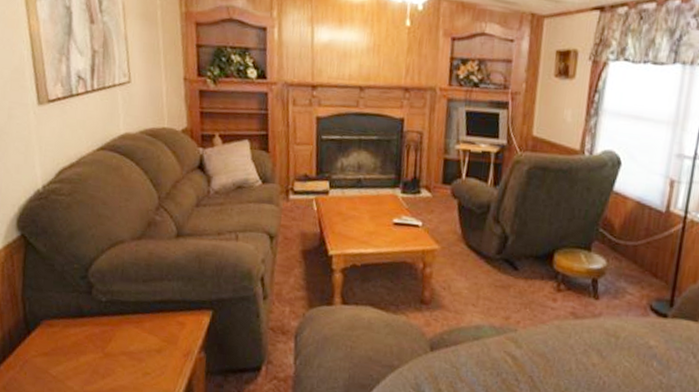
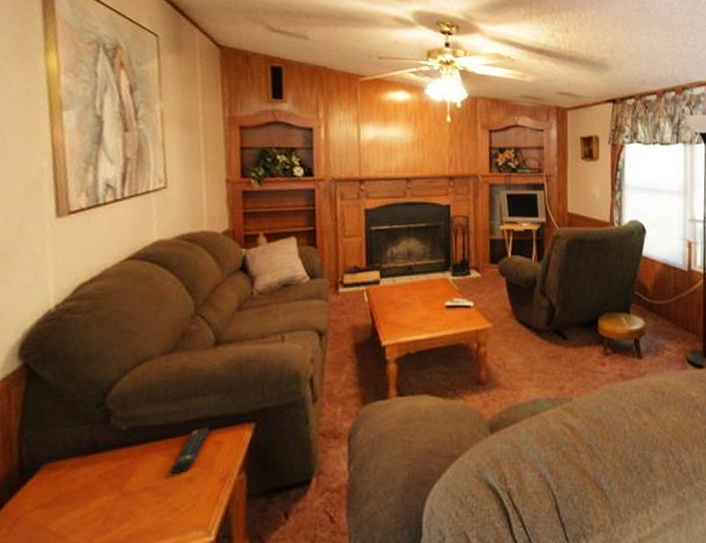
remote control: none [142,308,174,345] -> present [170,428,210,473]

